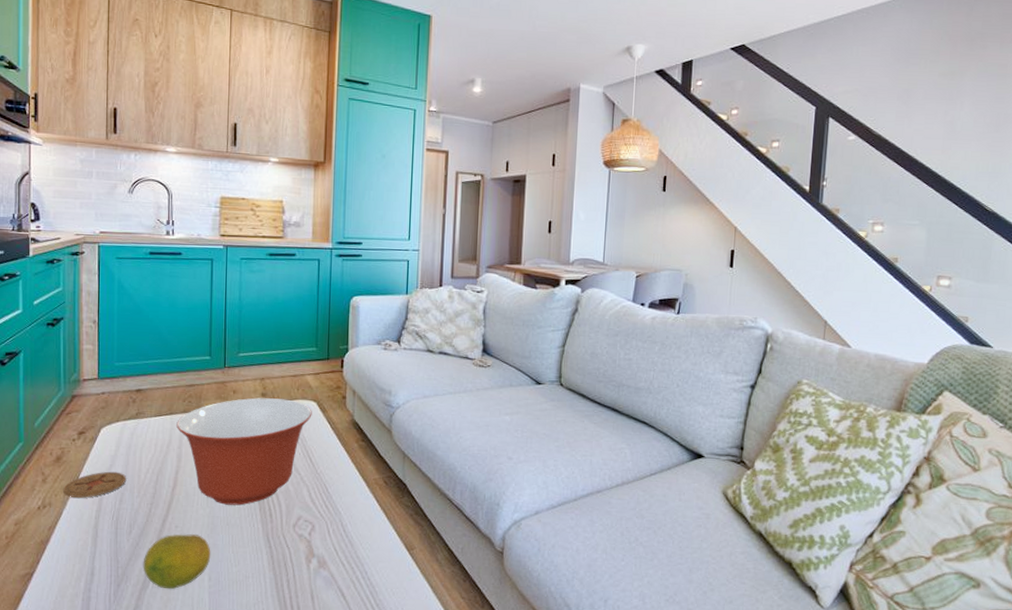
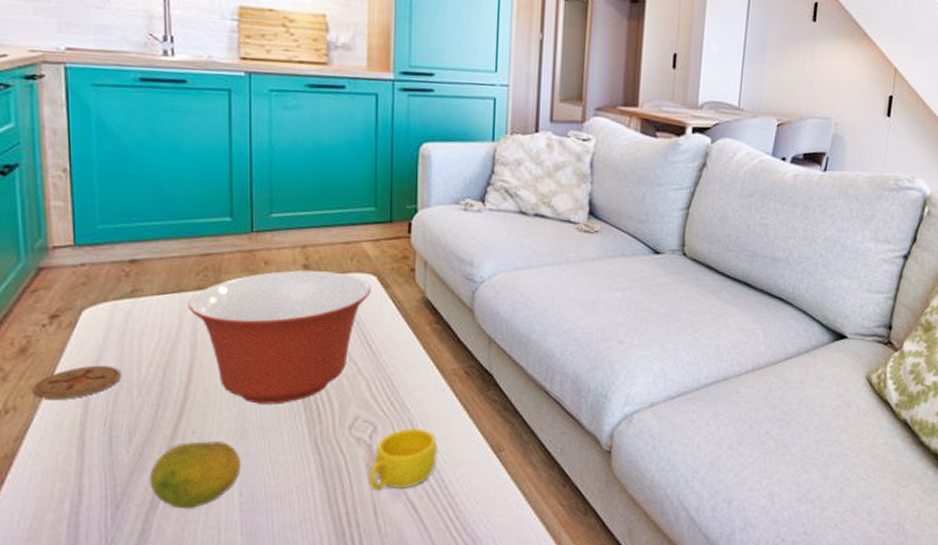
cup: none [308,527,363,580] -> present [369,427,439,491]

